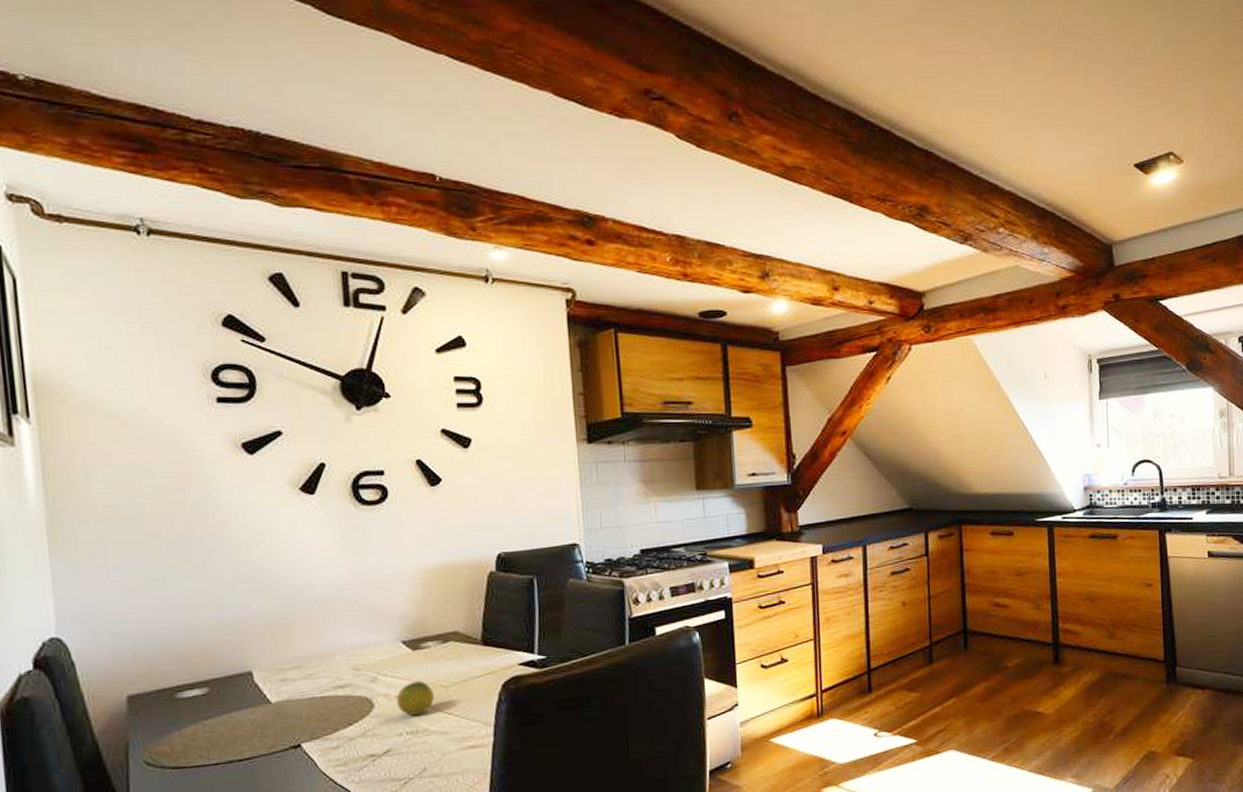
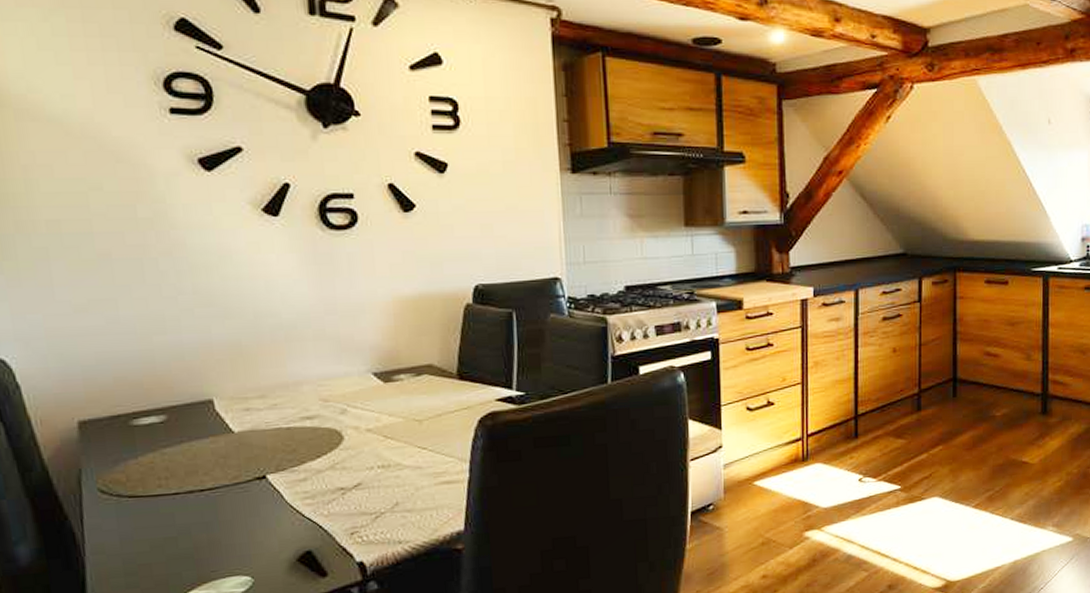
fruit: present [396,681,434,716] -> none [366,414,407,449]

